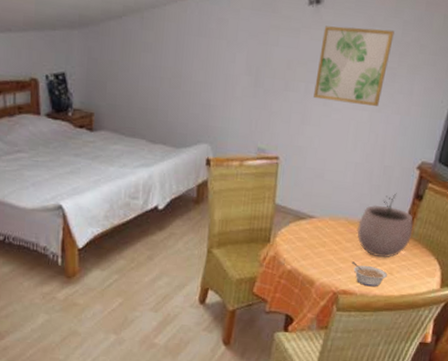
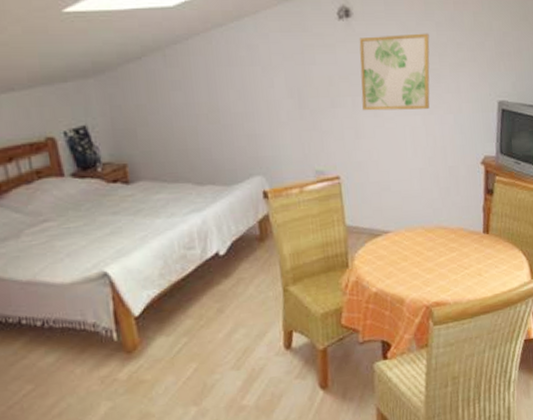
legume: present [352,261,388,287] -> none [438,270,477,293]
plant pot: present [357,193,414,258] -> none [436,192,491,261]

